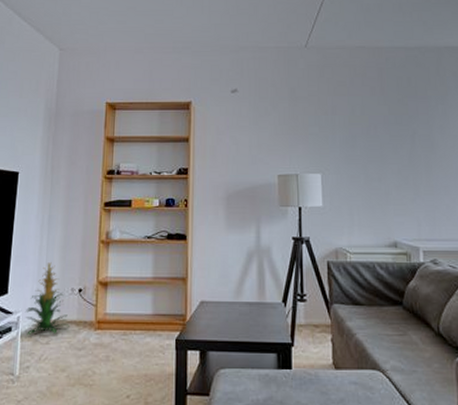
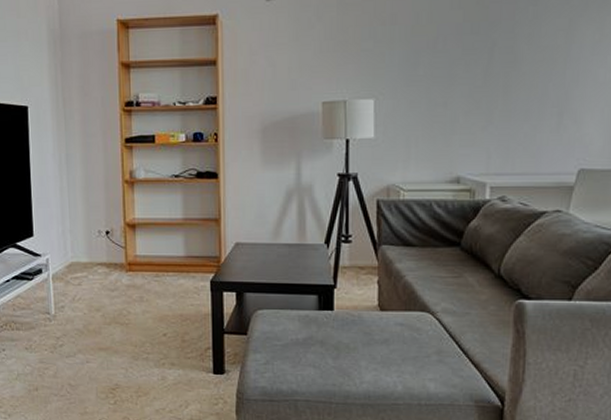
indoor plant: present [25,262,70,336] -> none [53,204,100,277]

